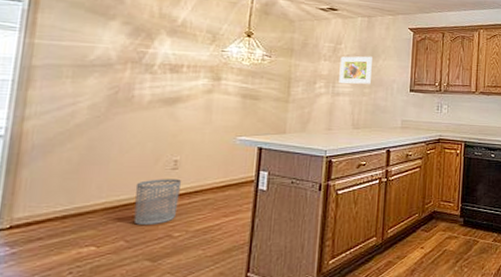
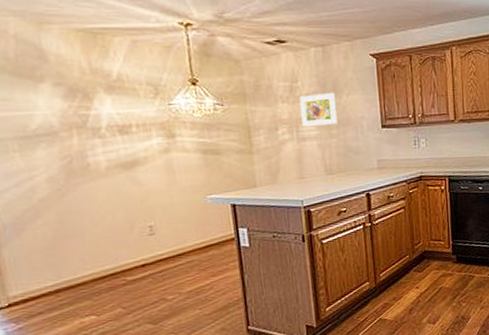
waste bin: present [133,179,182,225] -> none [117,244,165,292]

